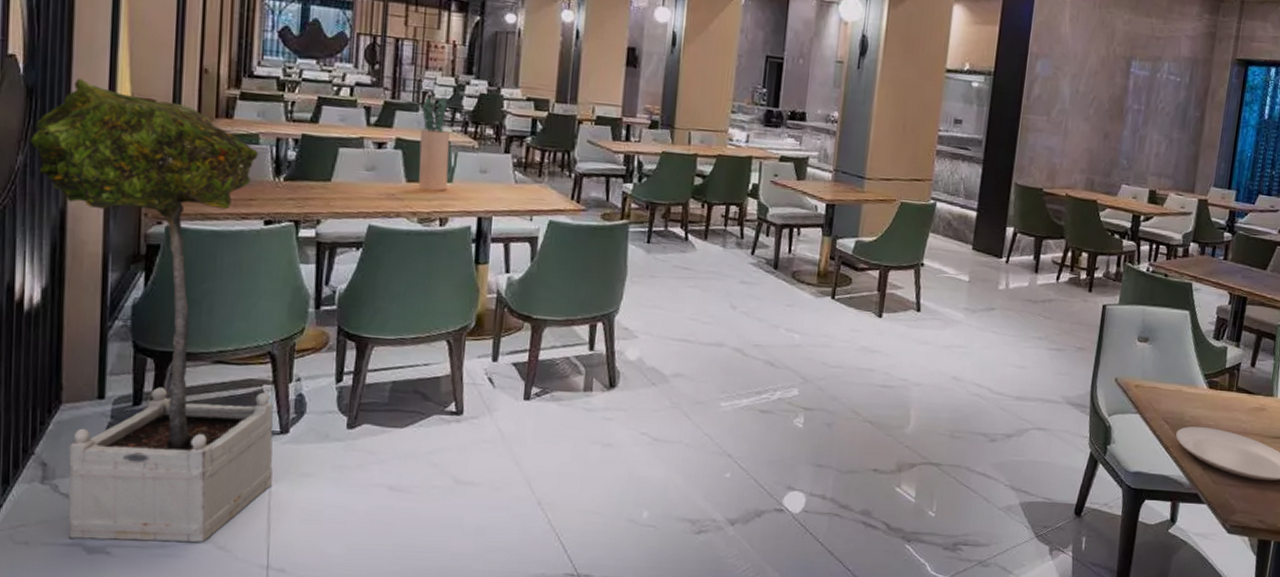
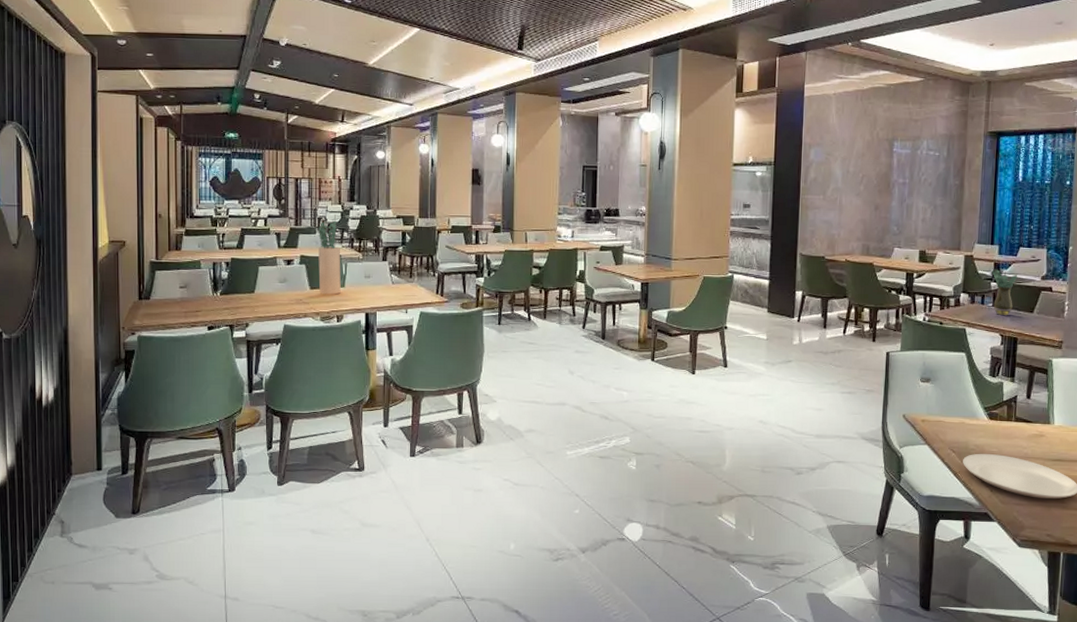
potted tree: present [30,78,273,543] -> none [41,229,225,579]
vase: none [1224,216,1254,272] -> present [992,268,1018,316]

